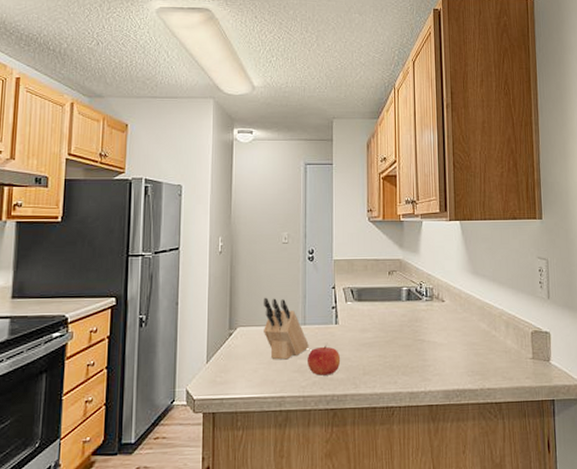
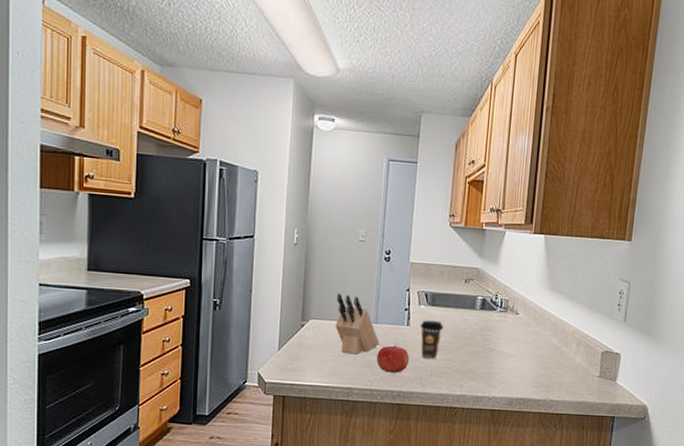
coffee cup: none [348,316,372,357] -> present [420,320,444,359]

